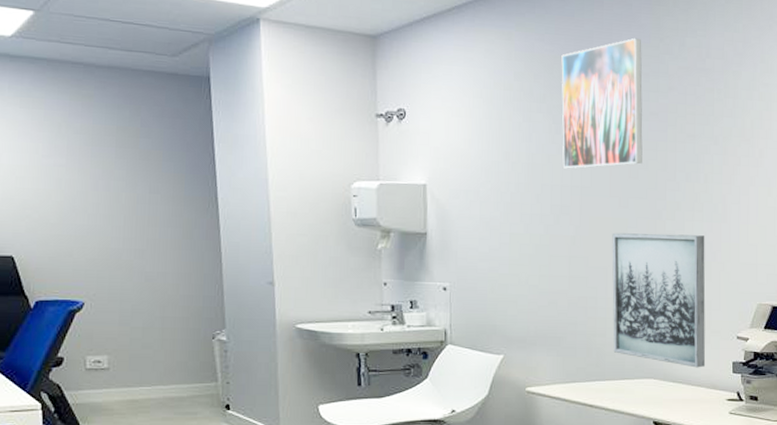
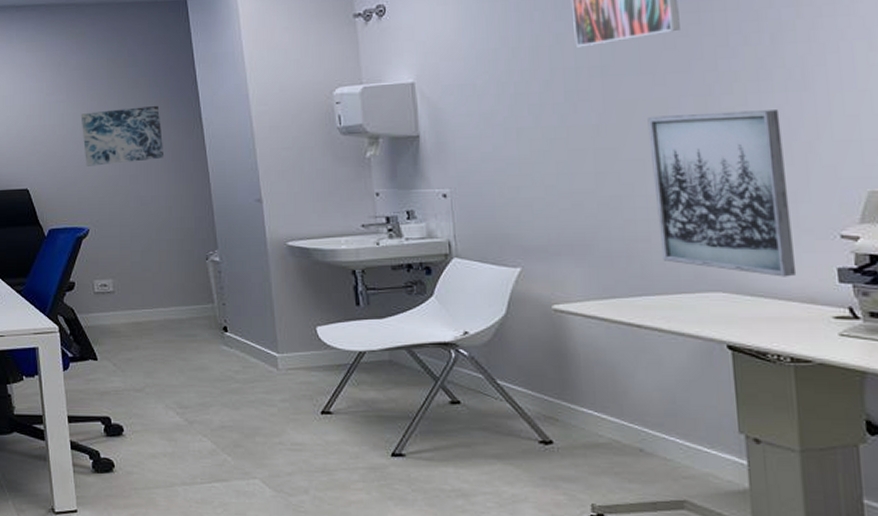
wall art: none [81,180,175,238] -> present [80,106,165,166]

